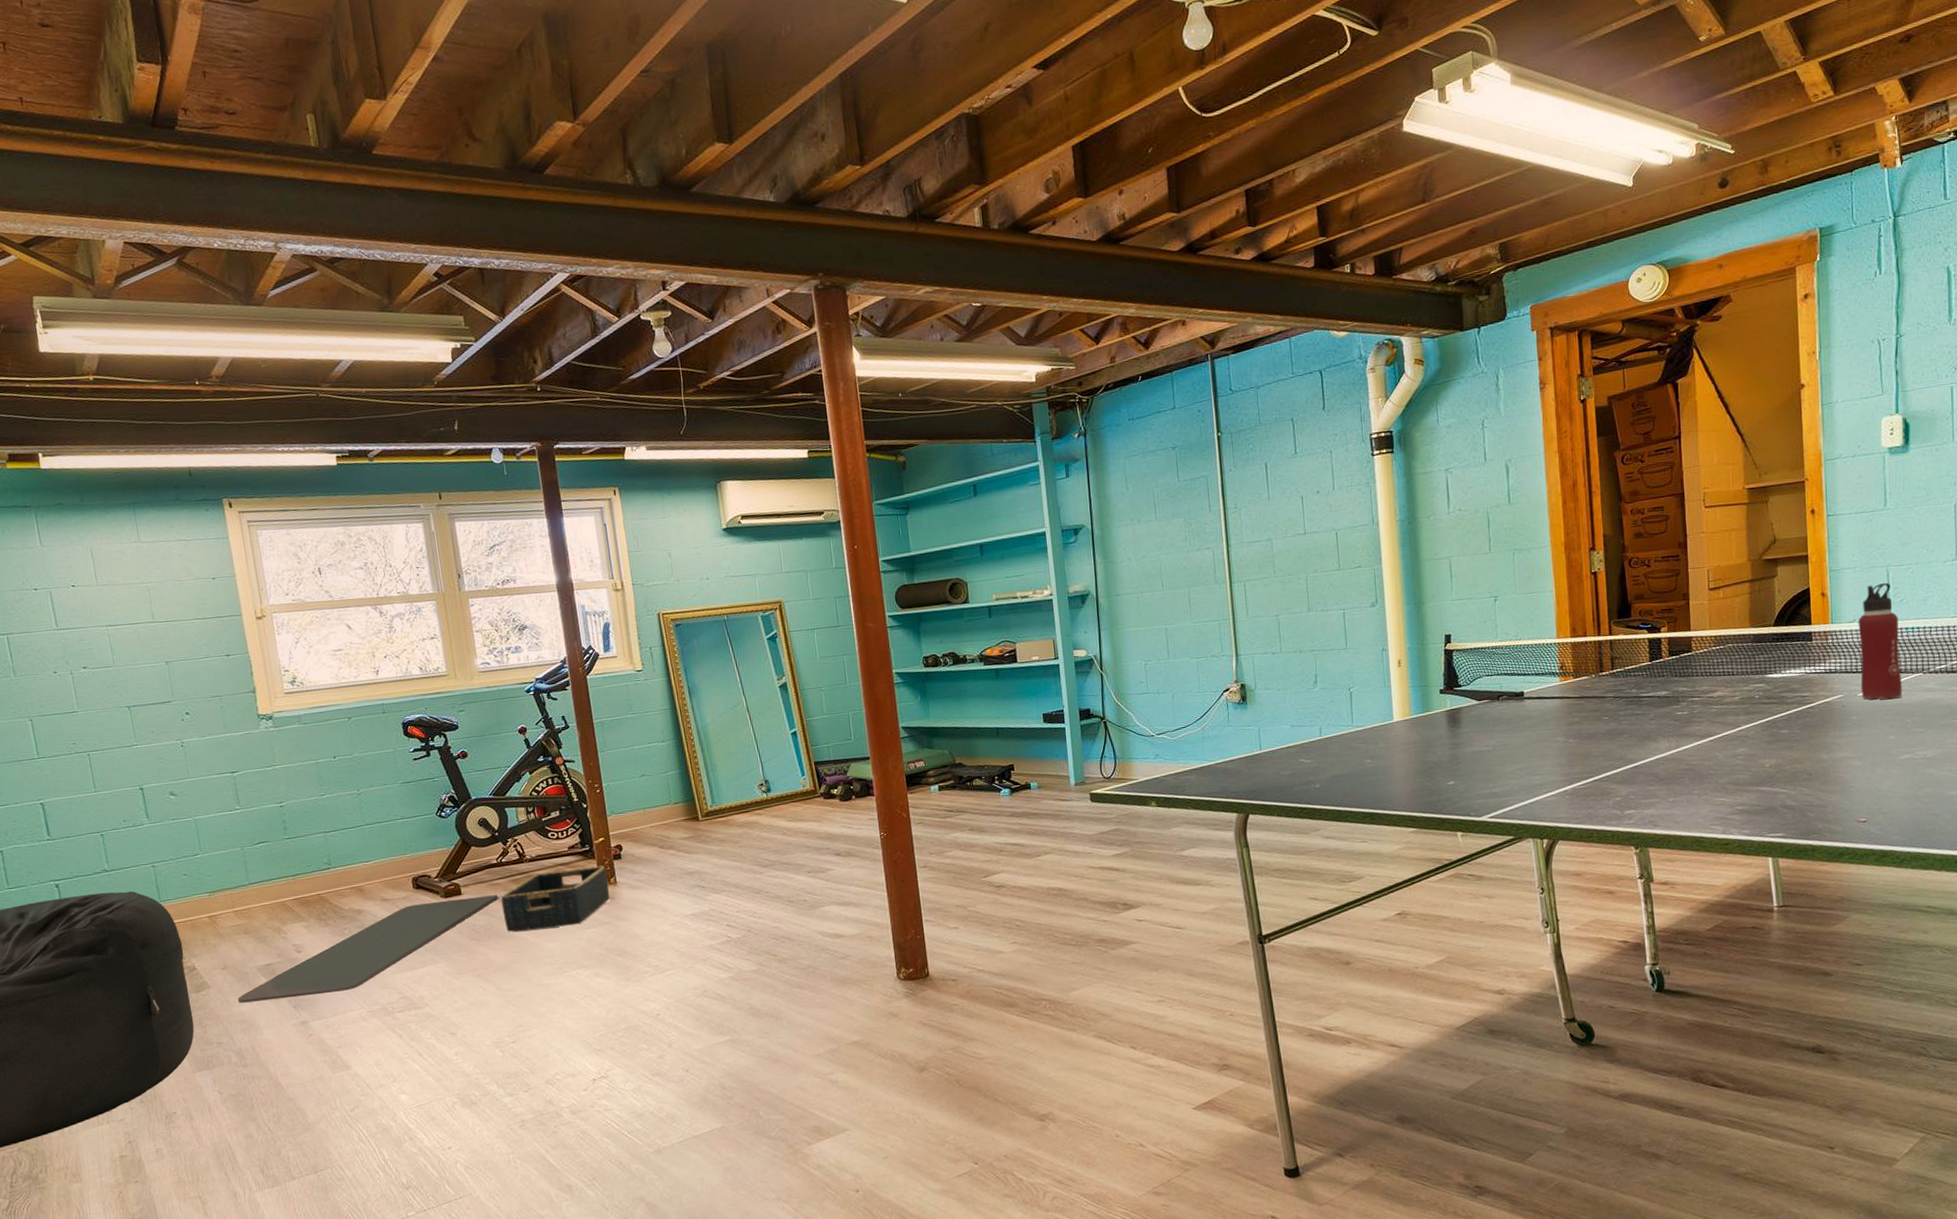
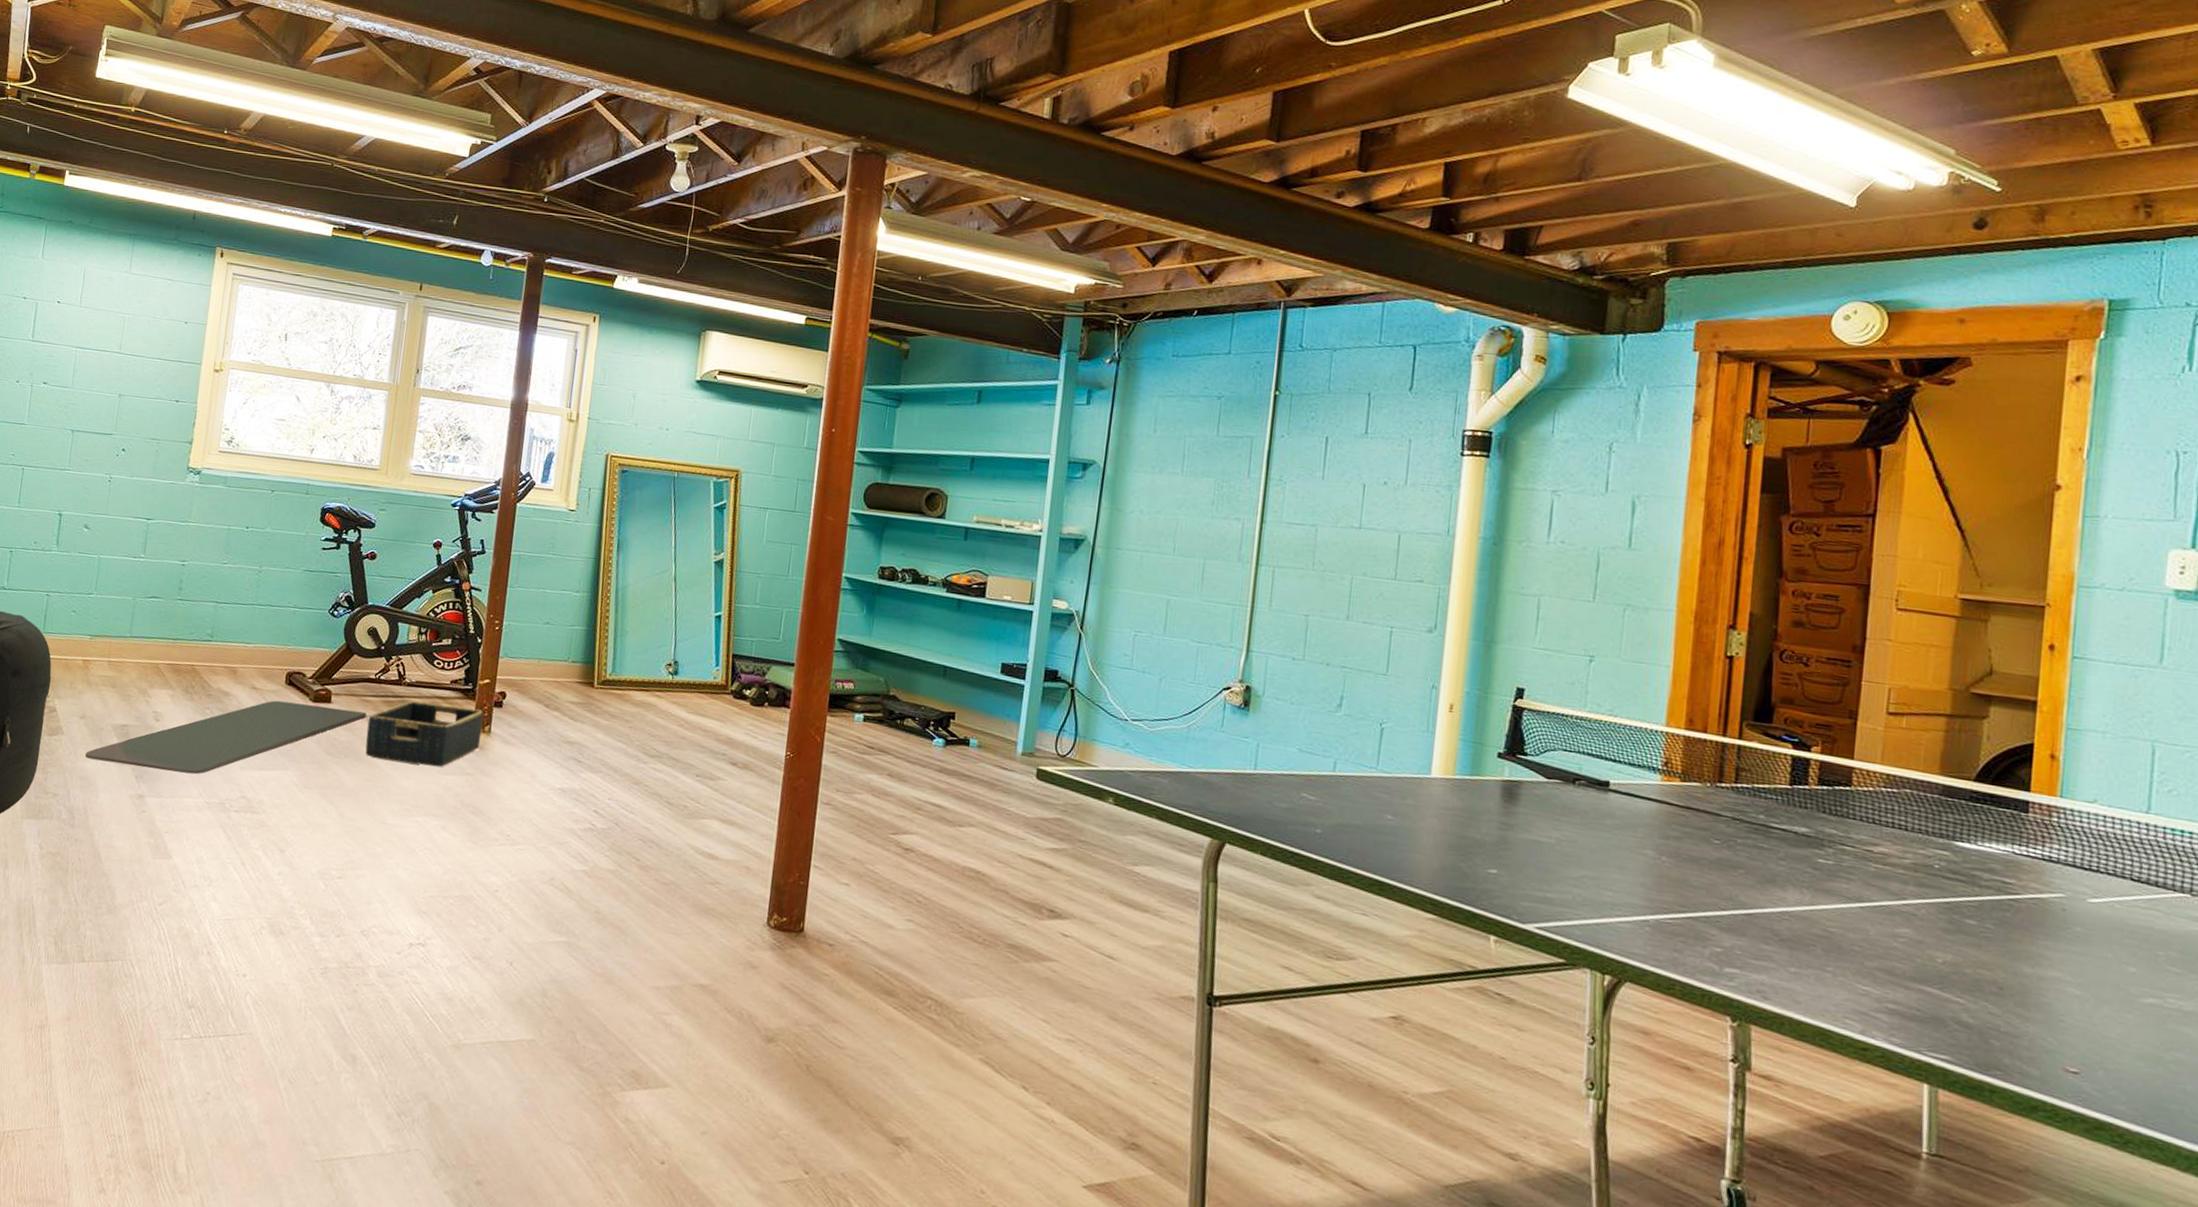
water bottle: present [1858,582,1902,700] -> none [2092,760,2163,919]

